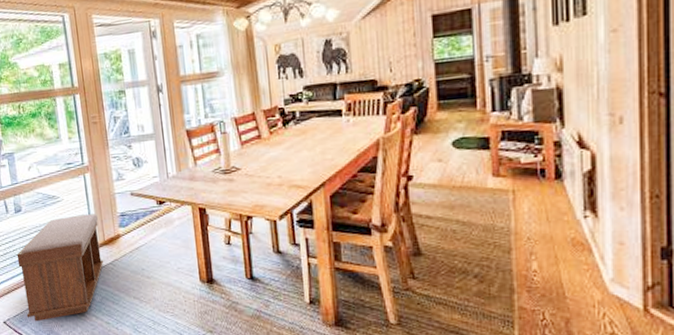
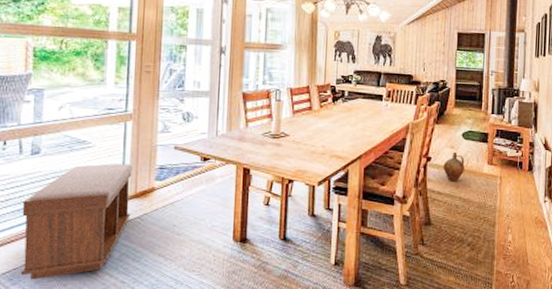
ceramic jug: none [430,165,460,202] -> present [443,152,465,182]

